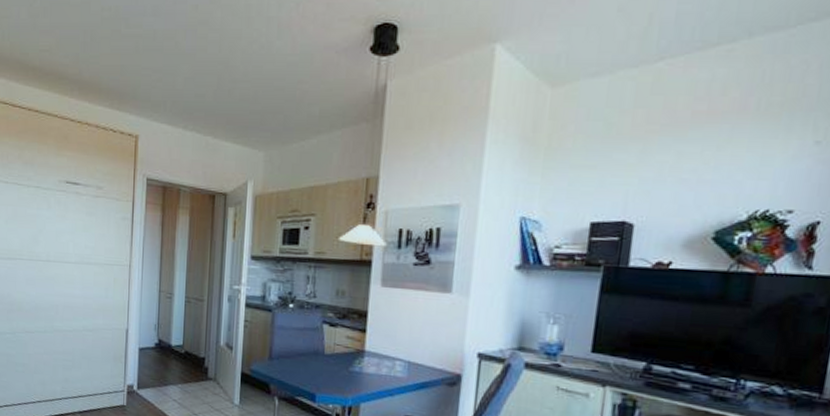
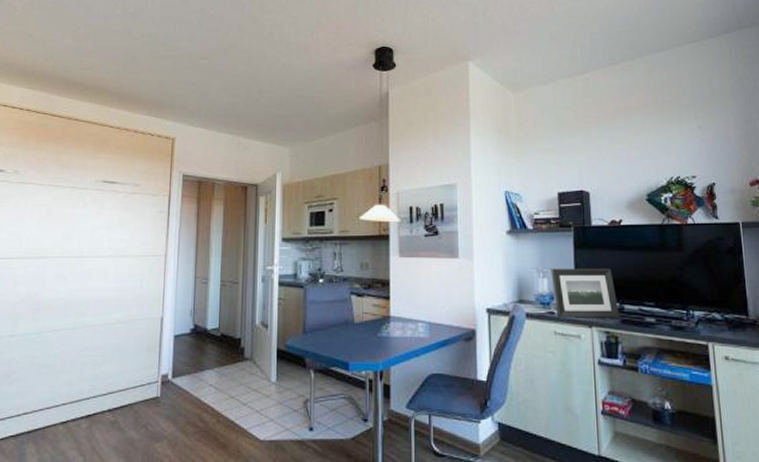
picture frame: none [563,315,646,379] -> present [551,269,620,318]

